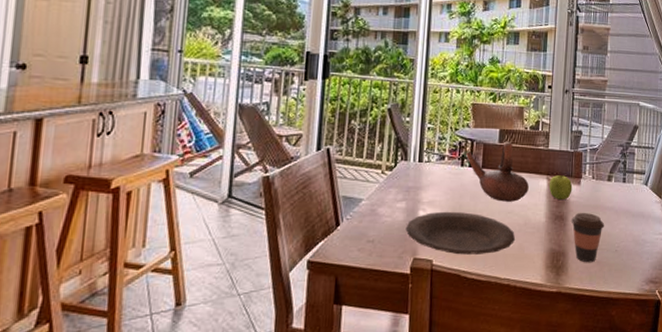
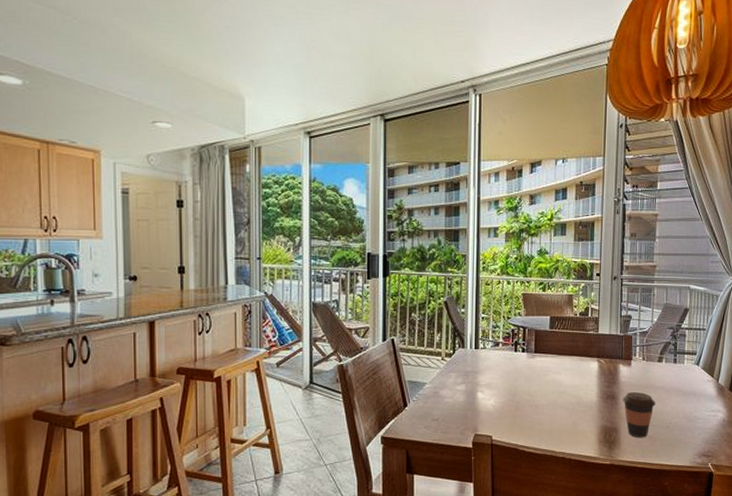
plate: present [405,211,516,255] -> none [466,392,569,431]
teapot: present [465,141,529,202] -> none [518,327,580,383]
fruit: present [549,175,573,199] -> none [599,358,623,380]

